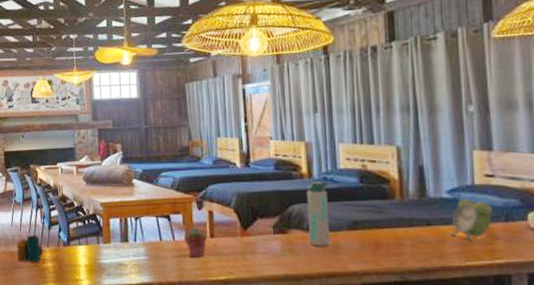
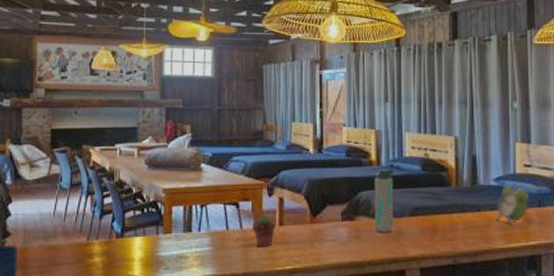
candle: present [17,235,43,263] -> none [58,226,90,258]

